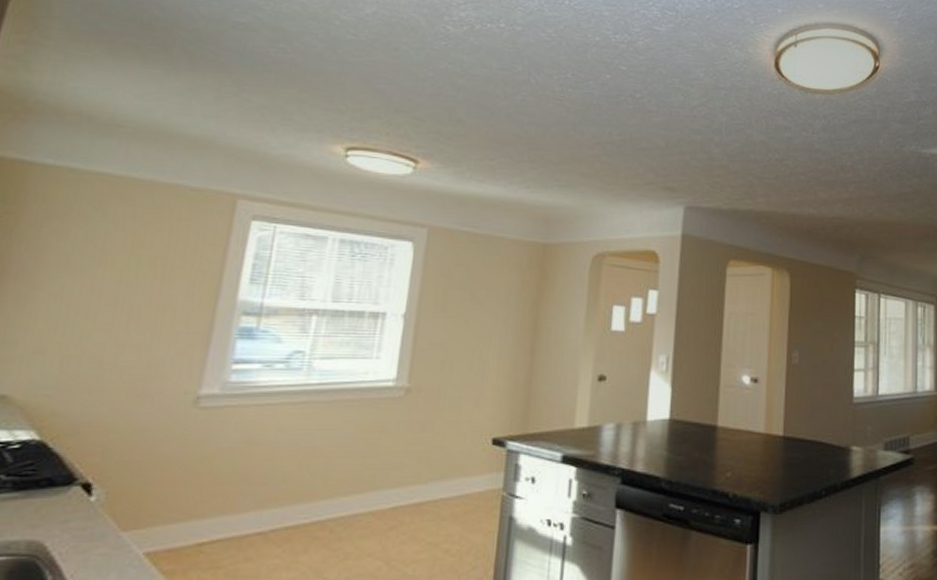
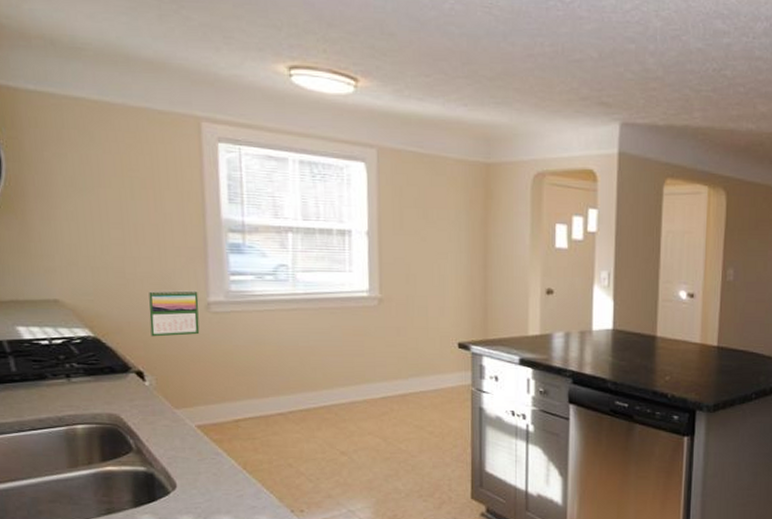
calendar: none [115,382,189,439] -> present [148,290,200,337]

